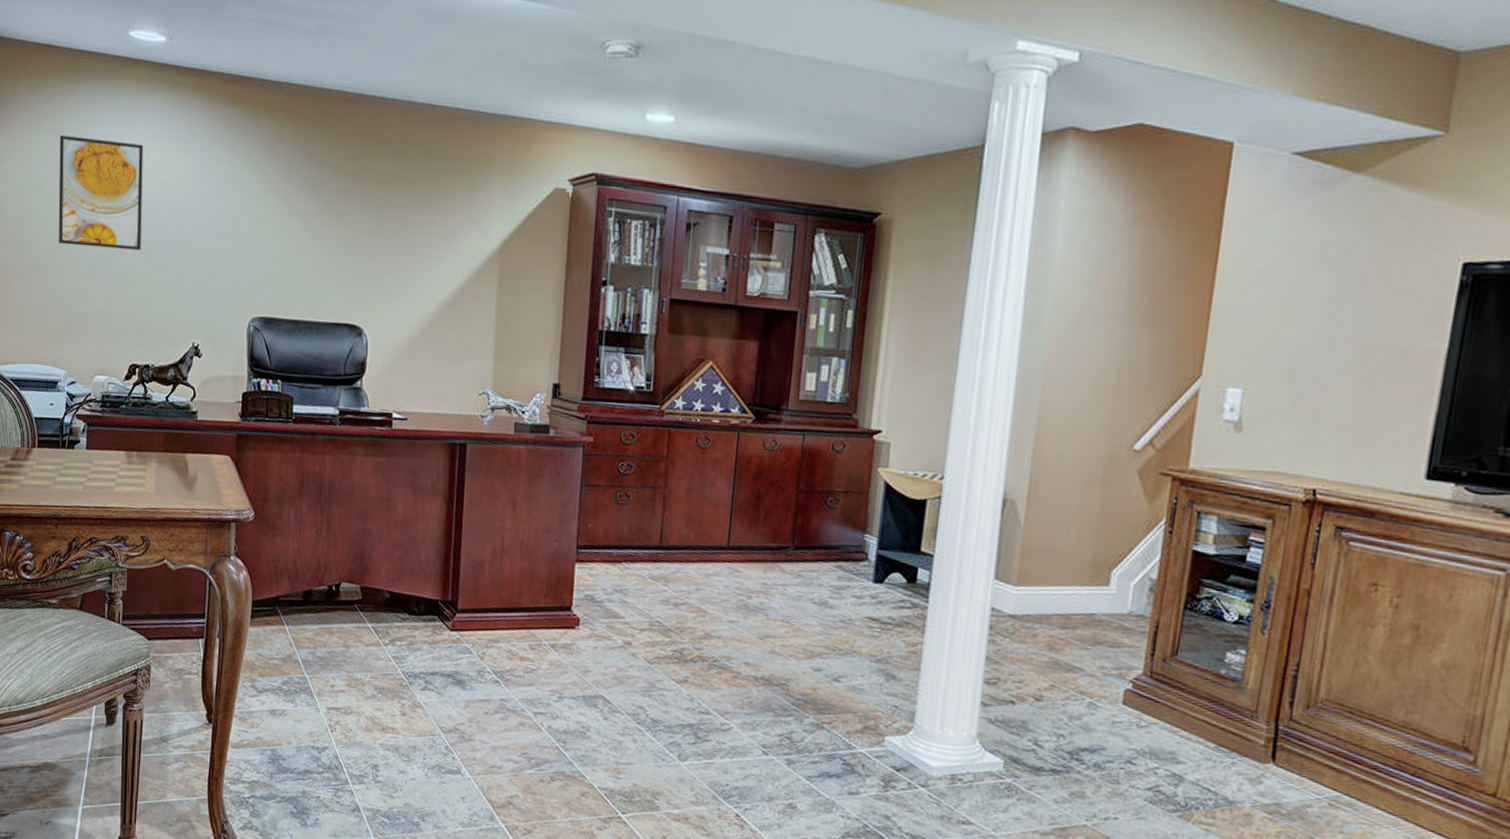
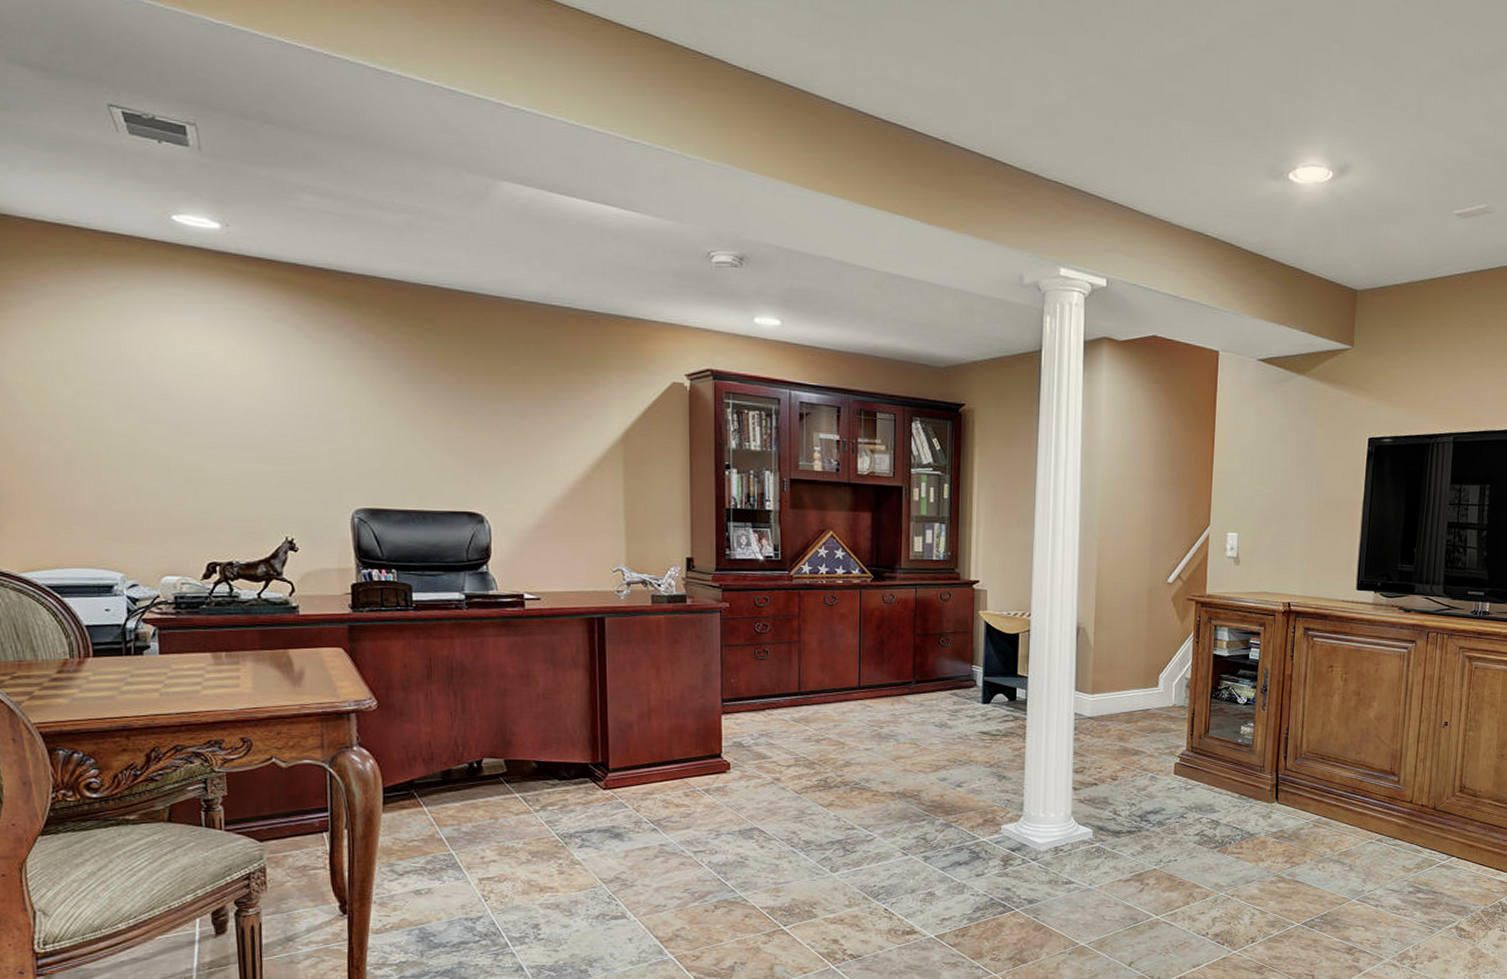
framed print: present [58,134,144,250] -> none [89,322,210,444]

